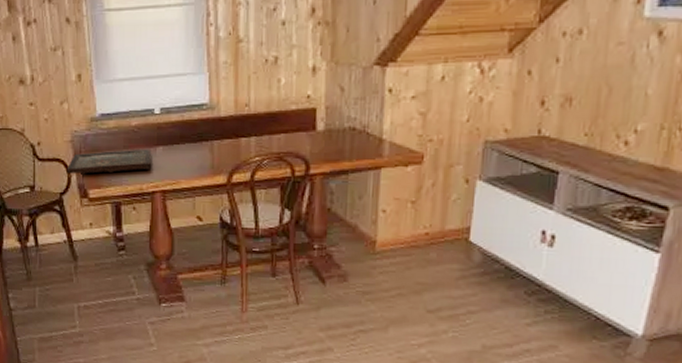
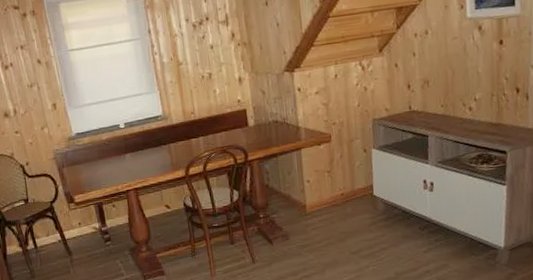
board game: present [66,148,152,174] -> none [53,156,124,186]

